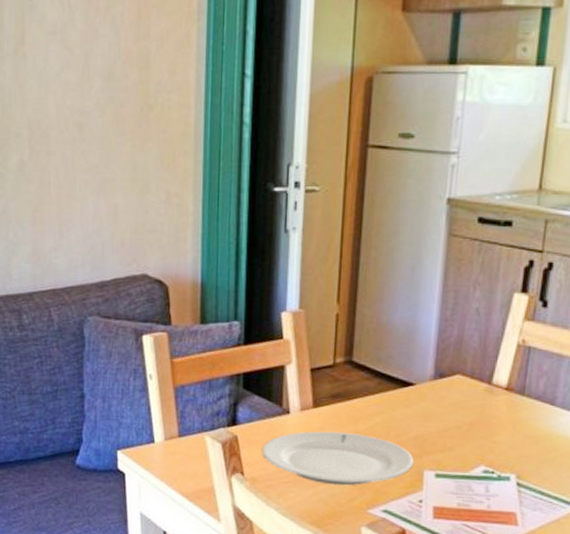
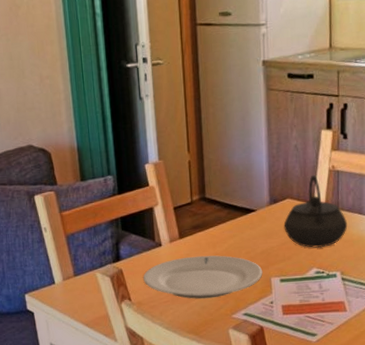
kettle: none [448,348,534,442] -> present [284,174,348,248]

